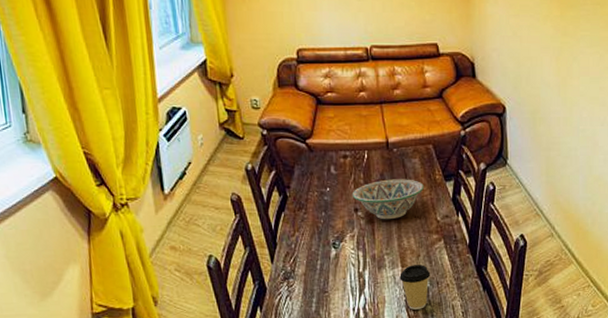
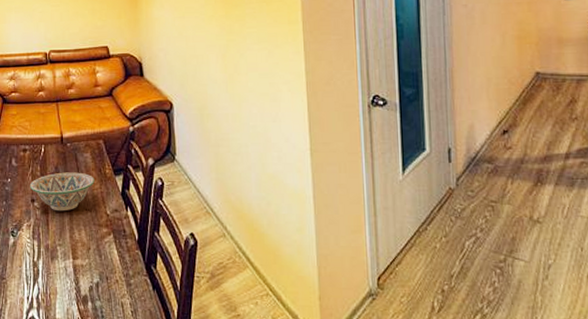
coffee cup: present [399,264,431,310] -> none [71,258,100,304]

